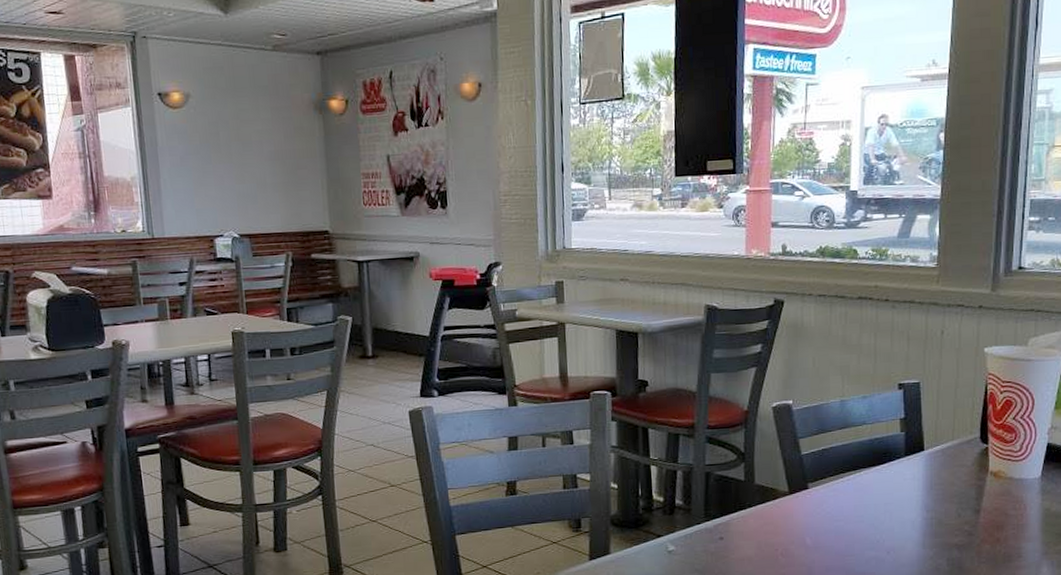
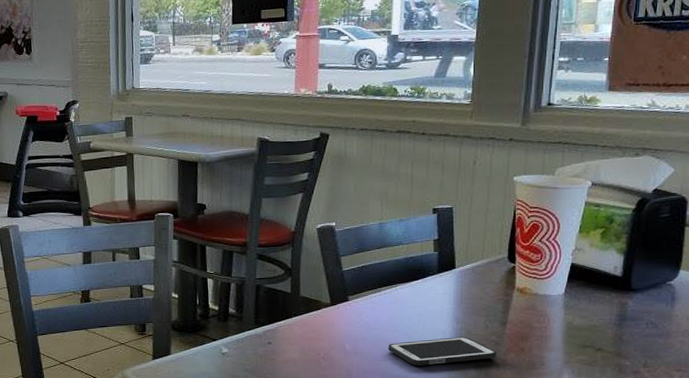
cell phone: none [852,527,970,561] -> present [388,336,496,366]

